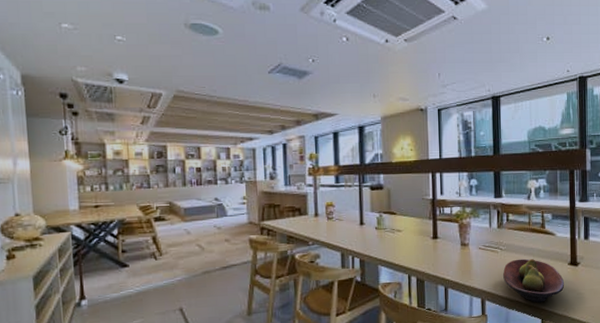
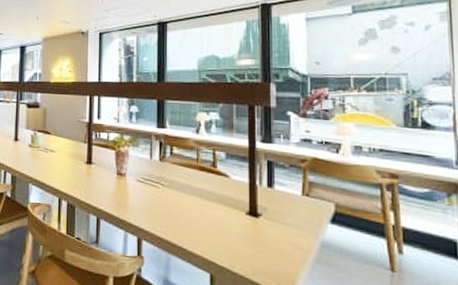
fruit bowl: present [503,258,565,303] -> none [164,198,241,254]

